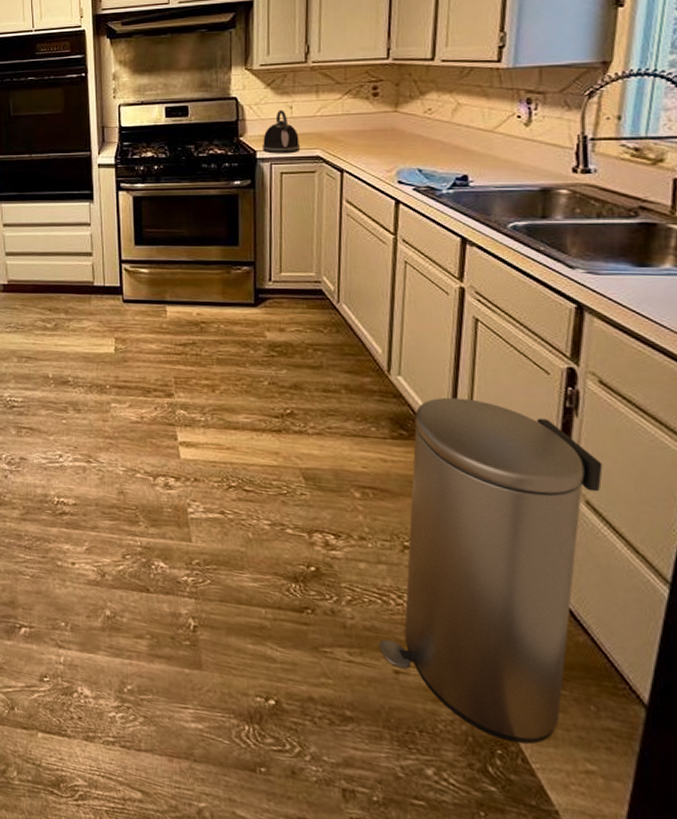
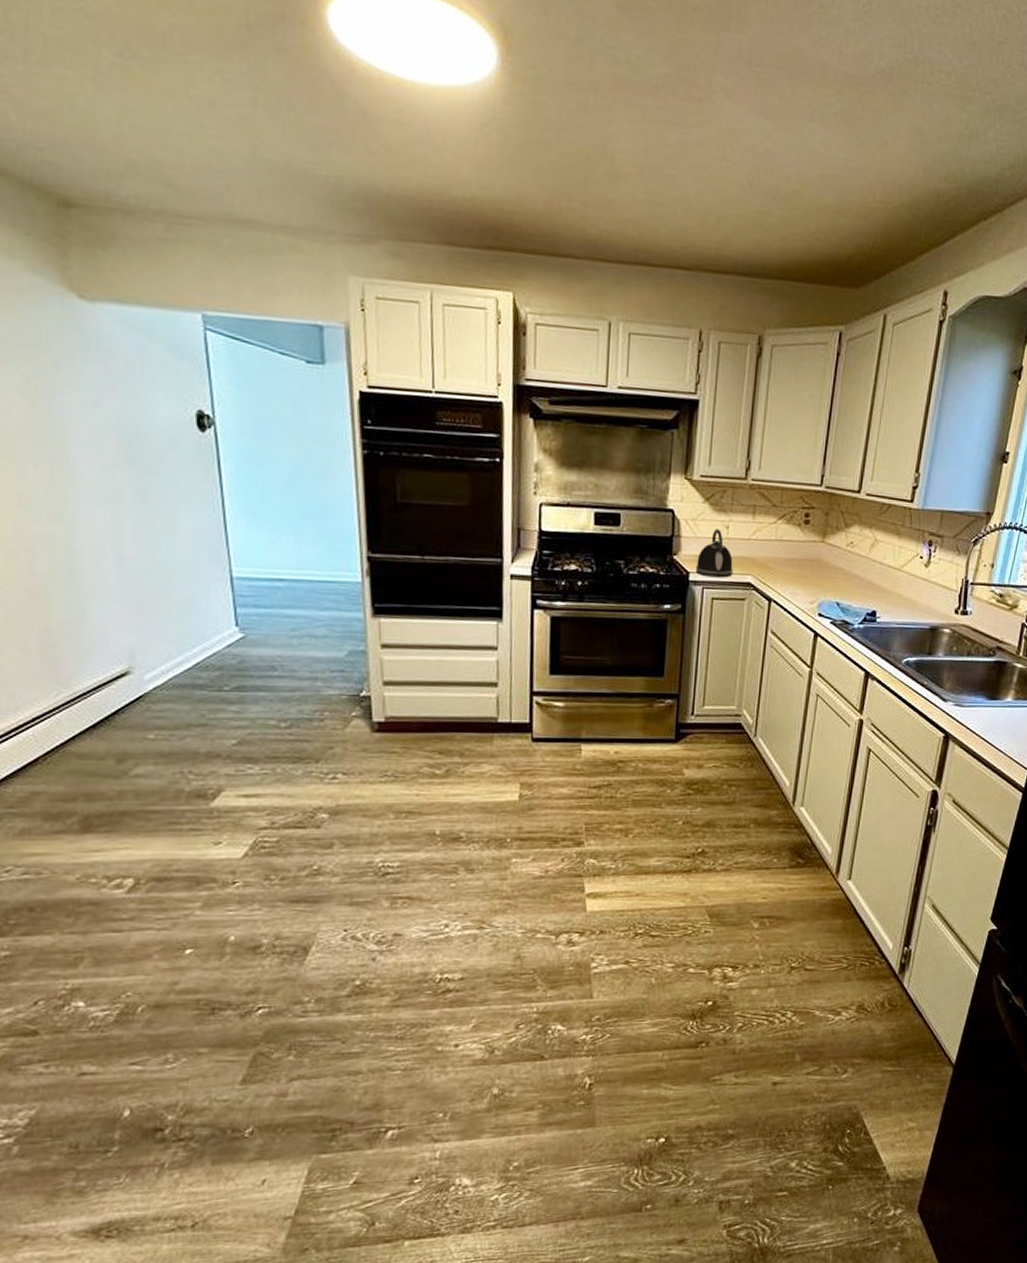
pedal bin: present [378,397,603,744] -> none [761,824,947,1121]

